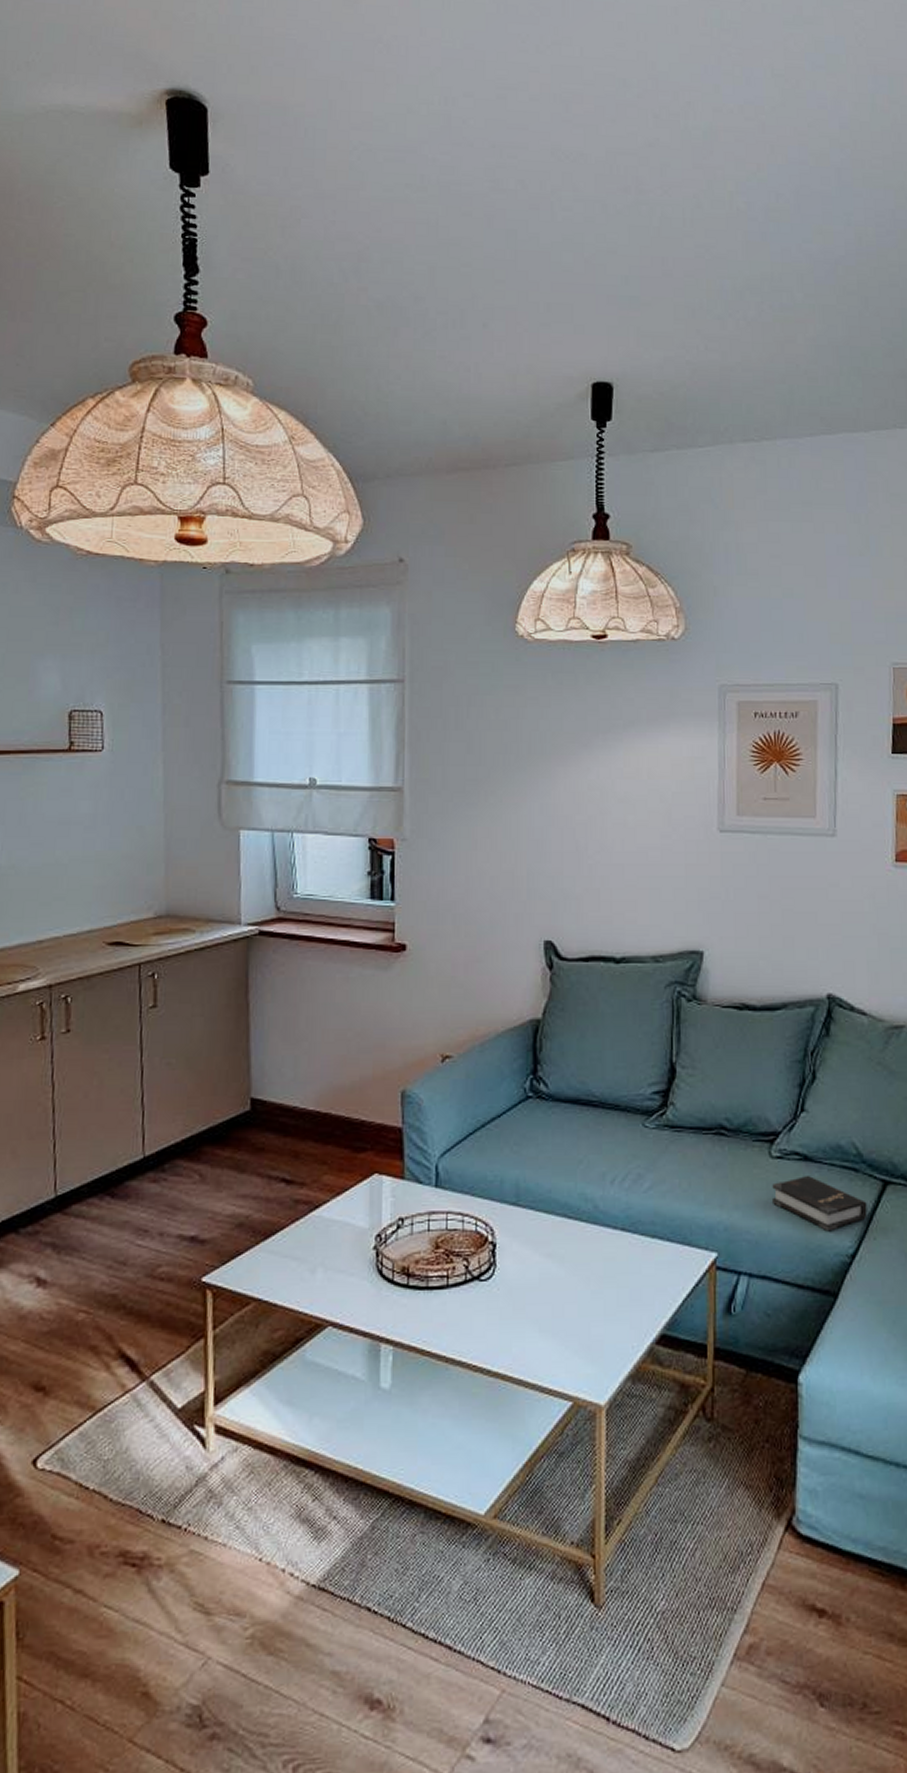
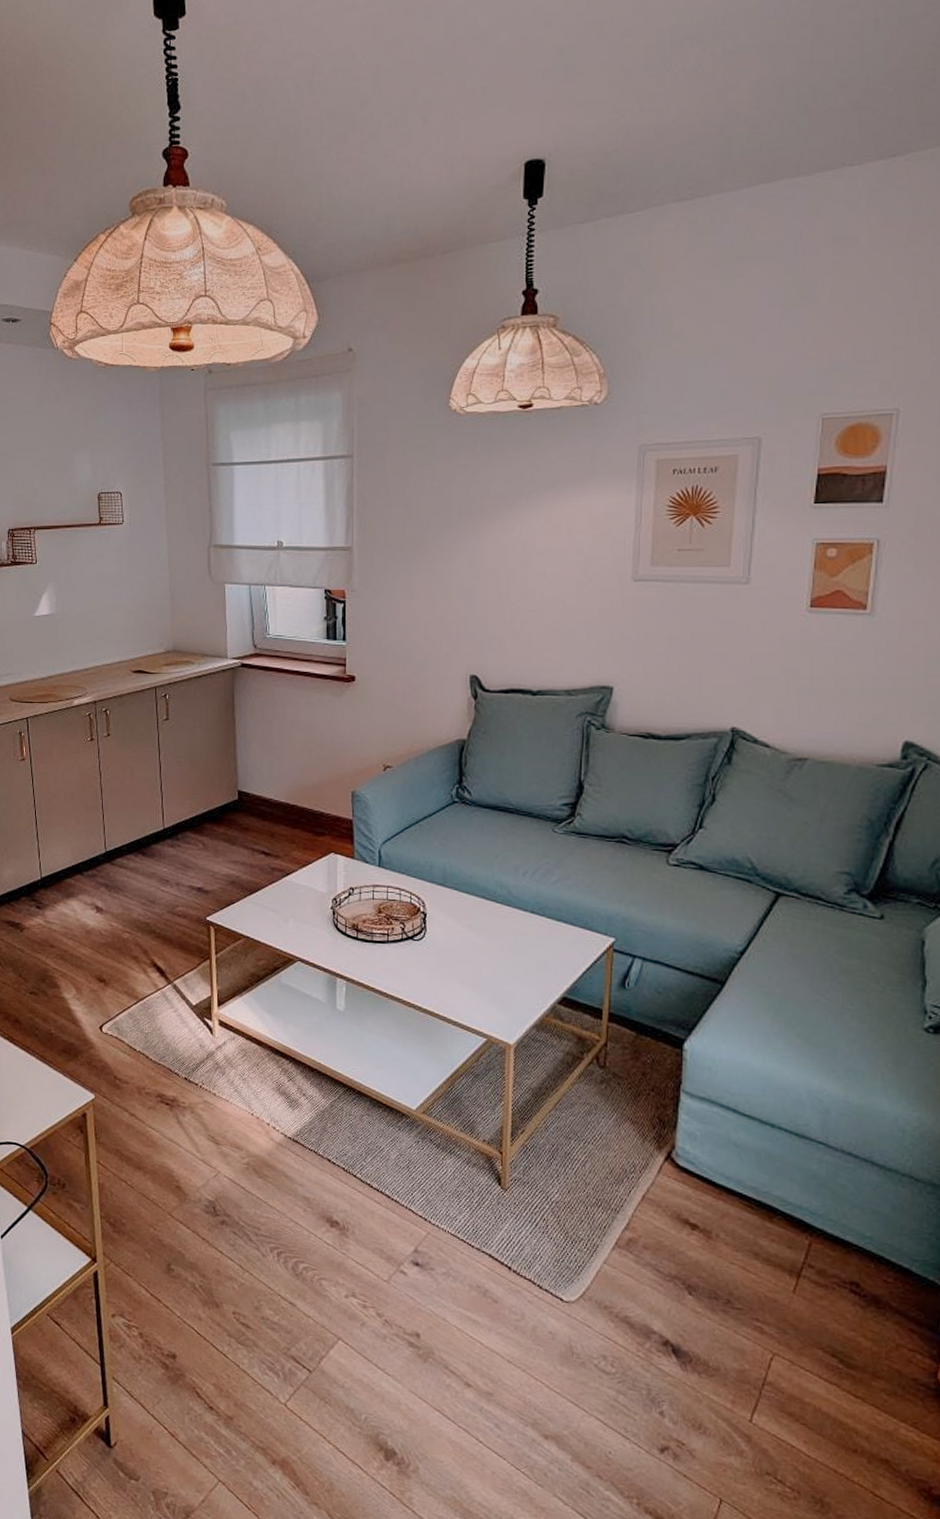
hardback book: present [771,1176,867,1232] -> none [667,883,758,931]

